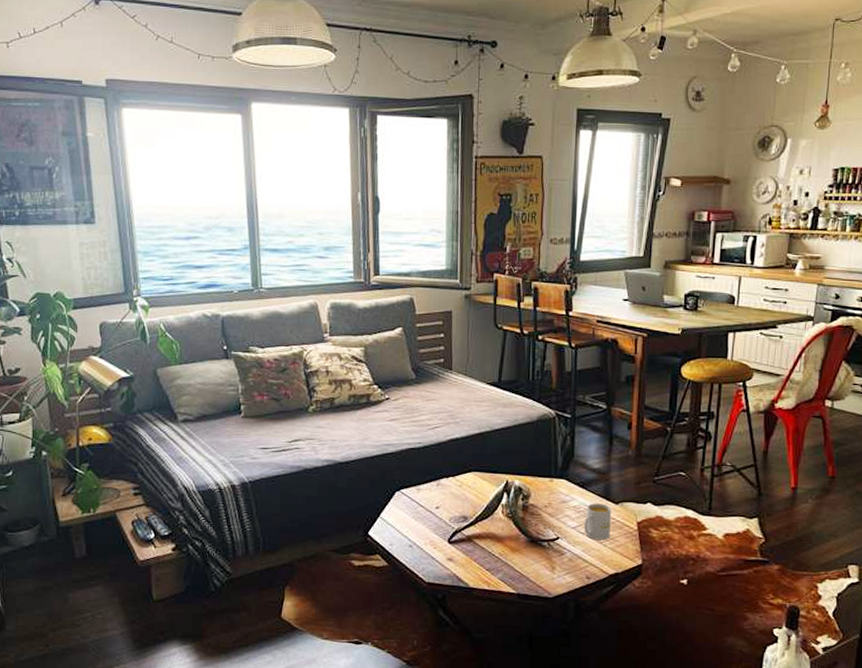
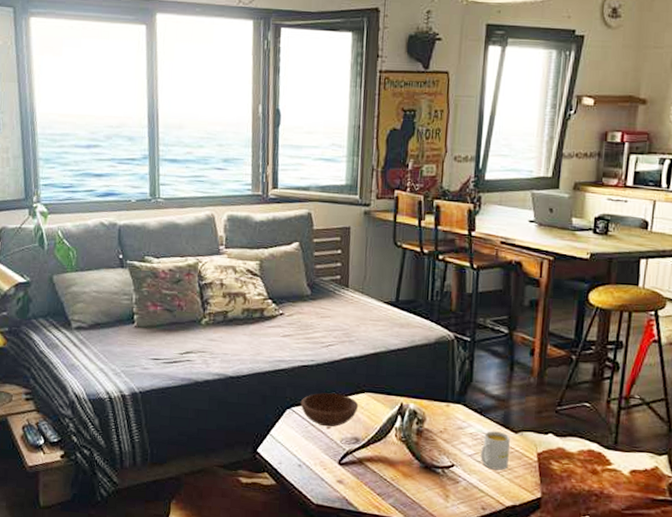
bowl: none [409,474,466,507] -> present [300,392,359,427]

